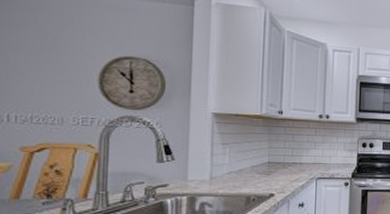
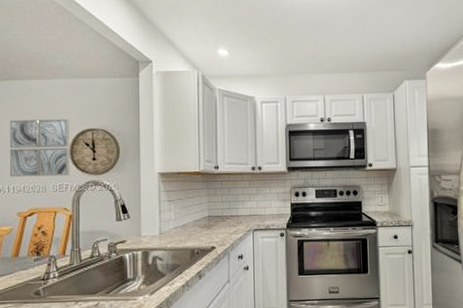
wall art: none [10,34,101,108] -> present [9,119,70,177]

